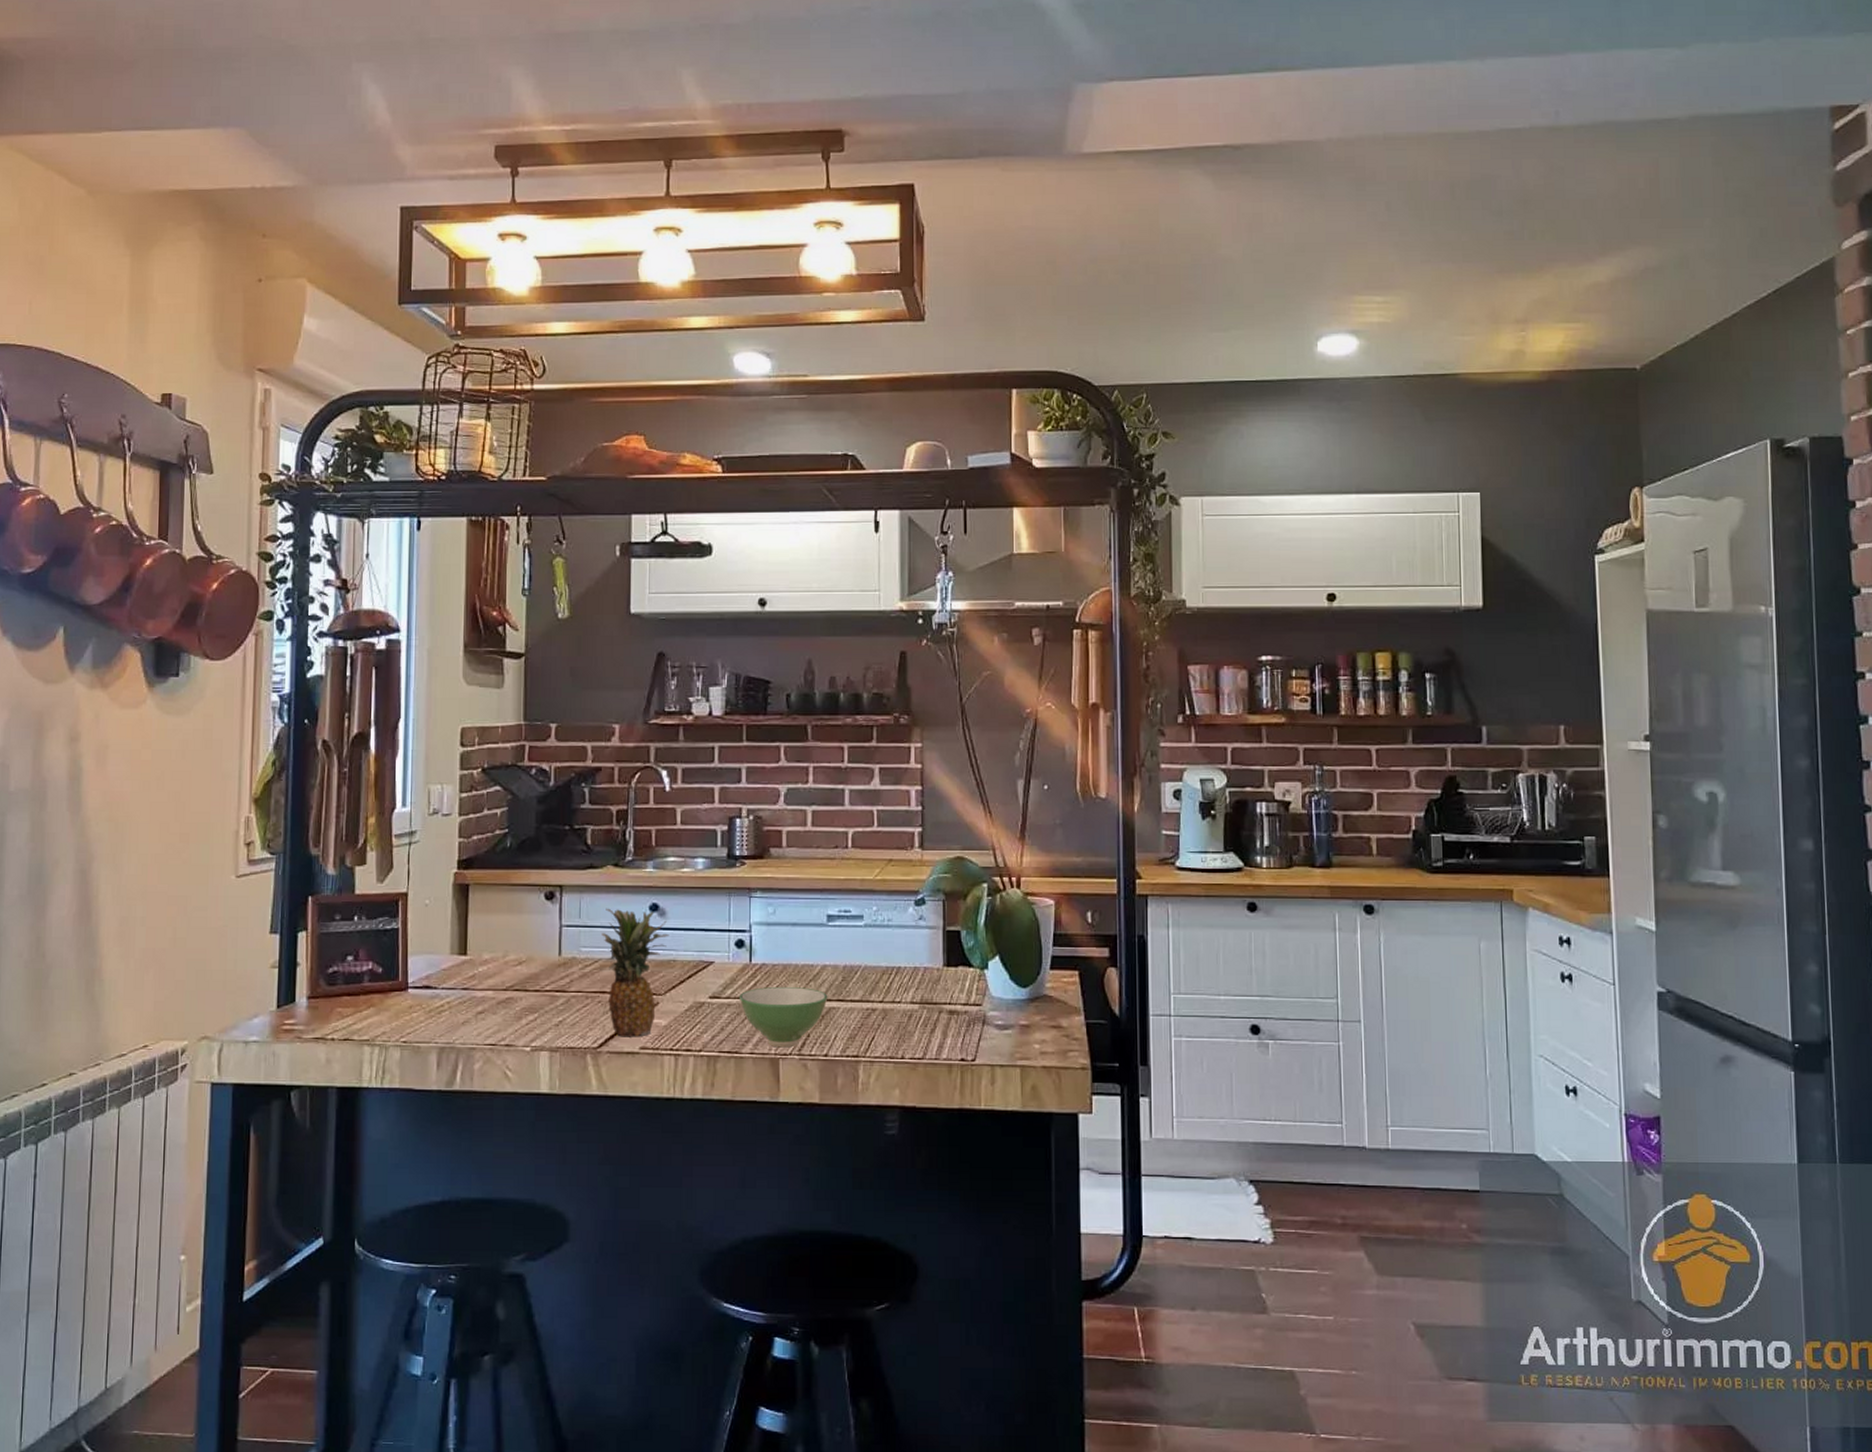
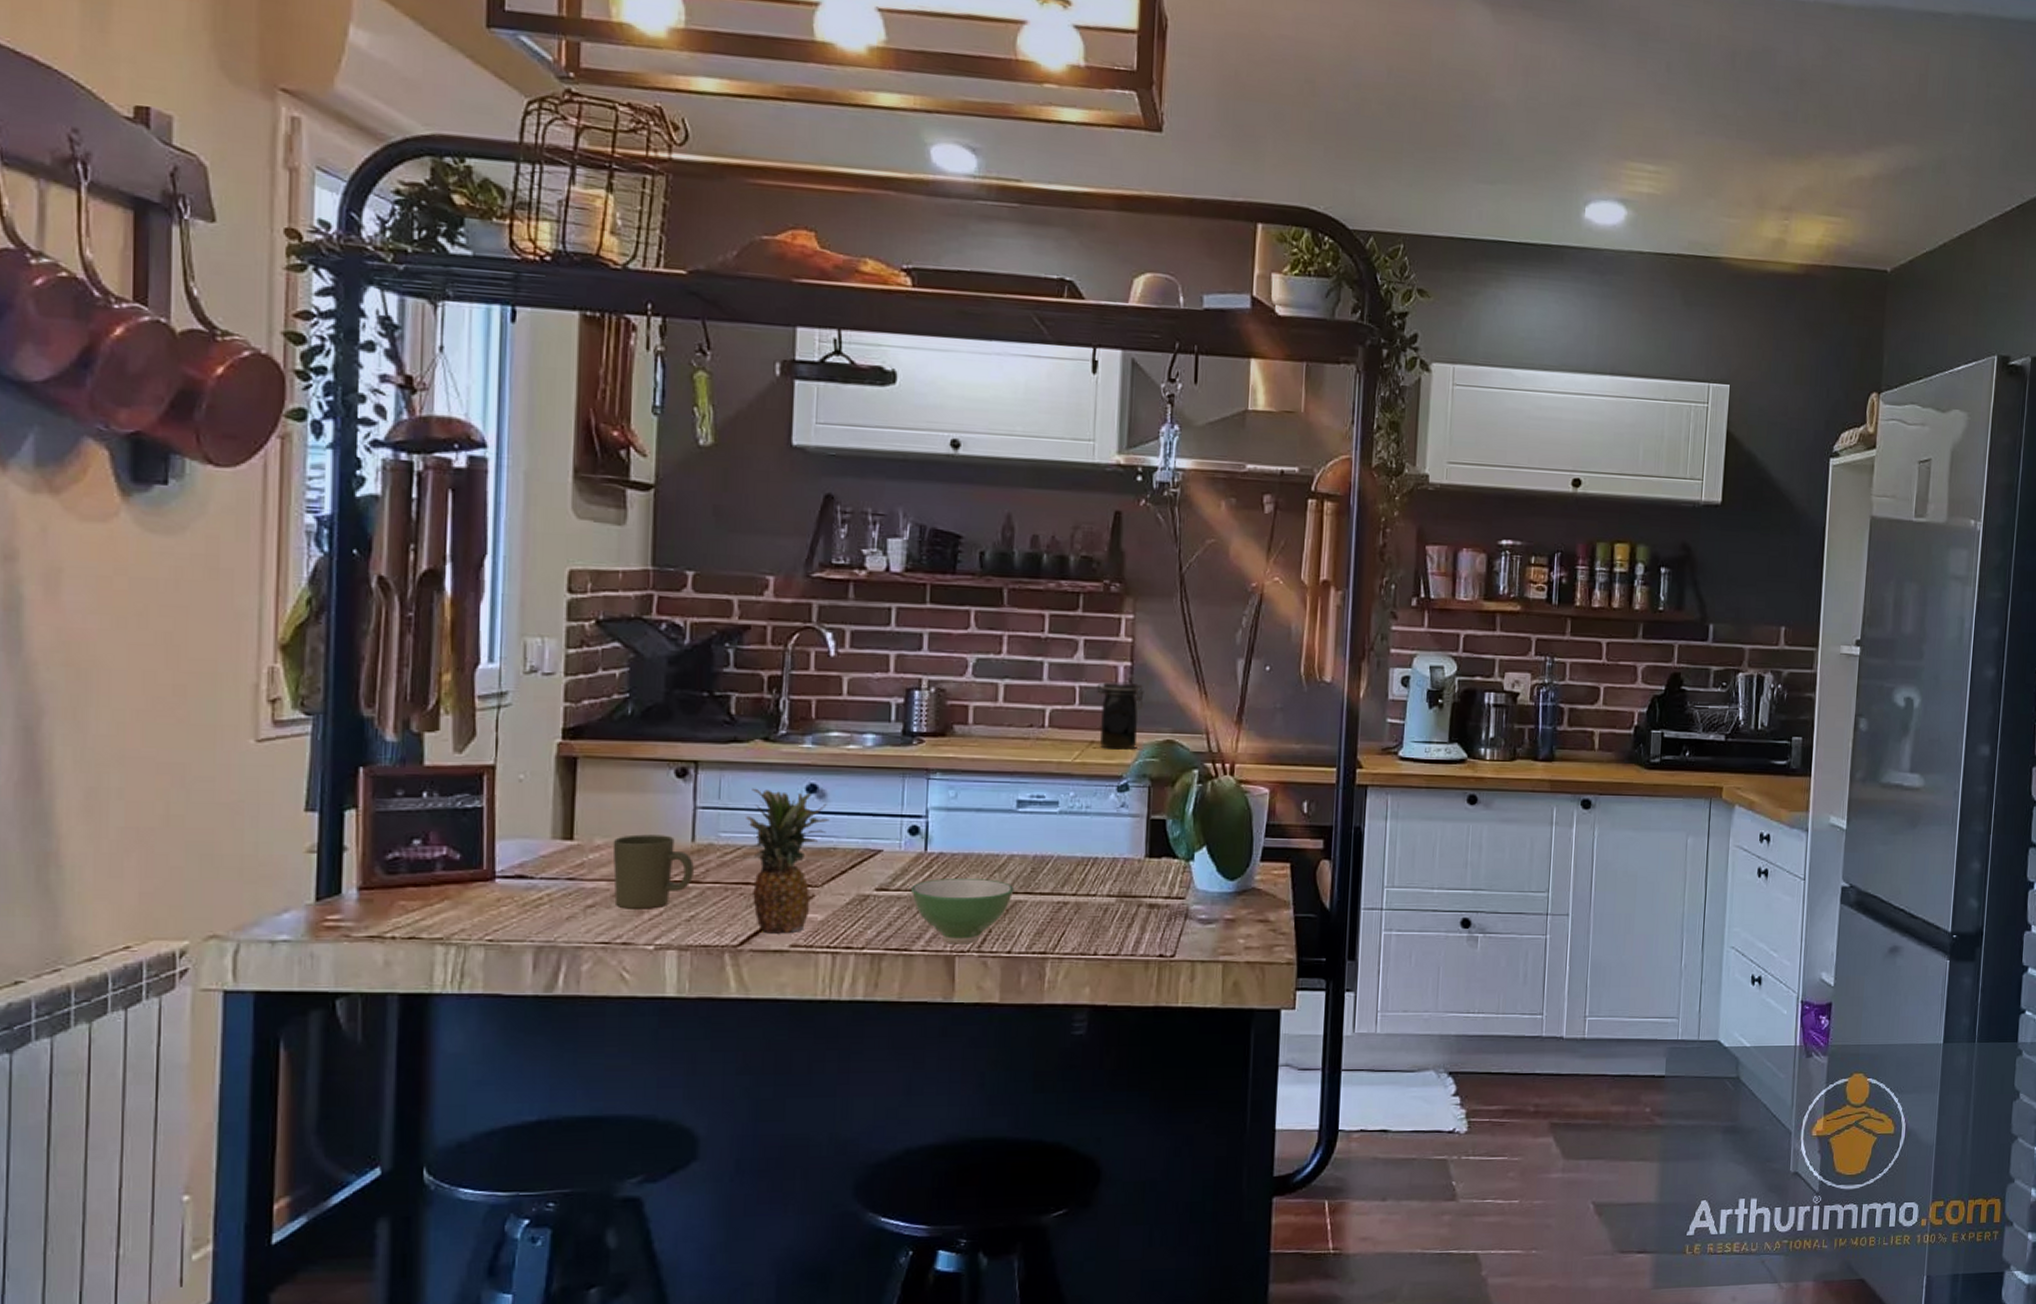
mug: none [497,950,561,1015] -> present [612,834,694,909]
jar: none [892,804,935,867] -> present [1097,681,1144,750]

